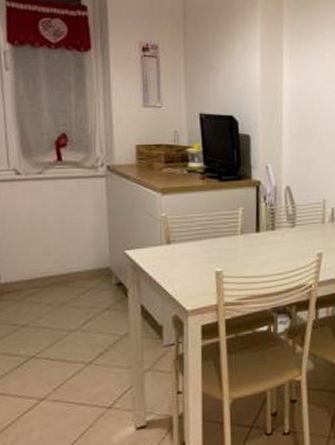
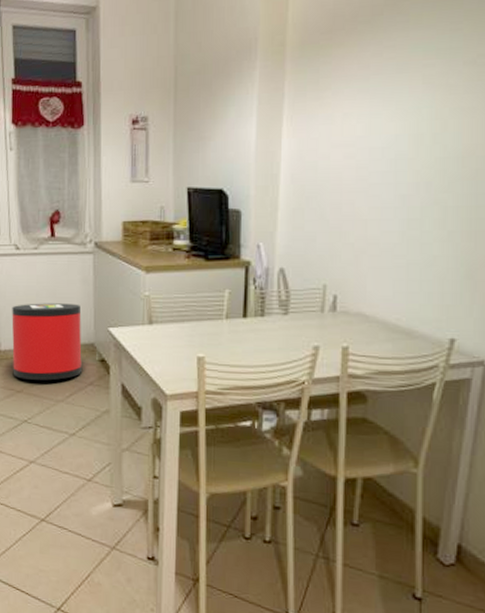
trash can: none [13,228,97,312] -> present [12,303,82,381]

